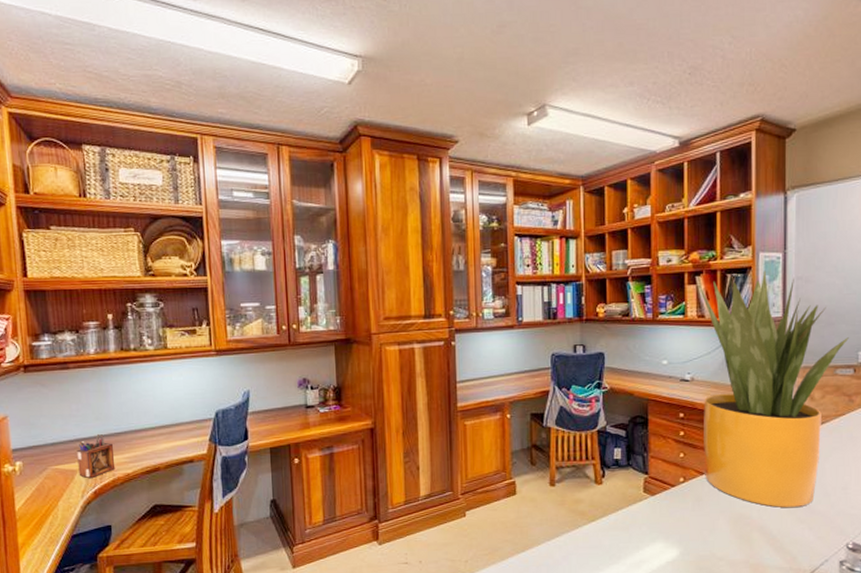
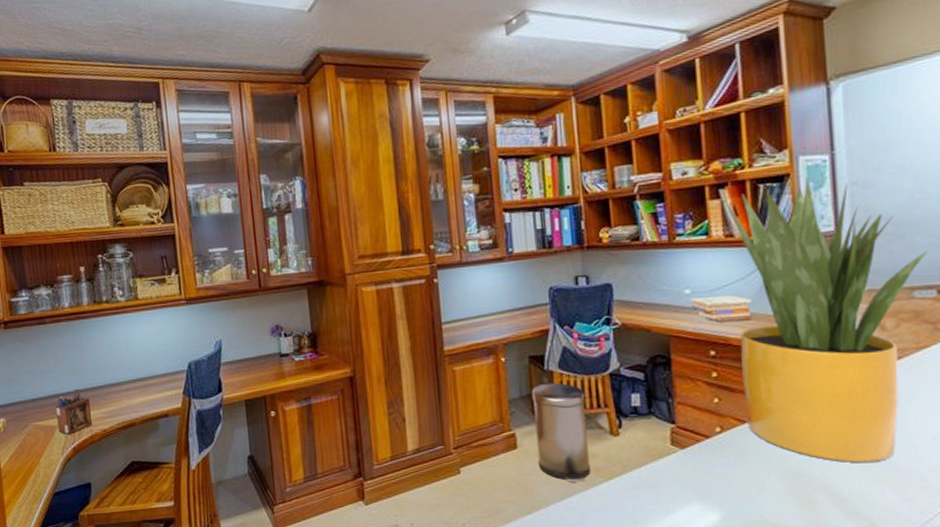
pedal bin: none [531,437,577,524] -> present [531,382,591,482]
books: none [667,367,714,390] -> present [690,295,752,324]

